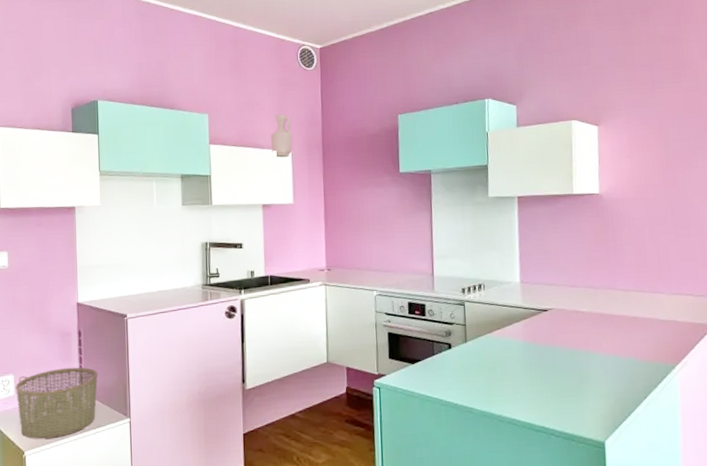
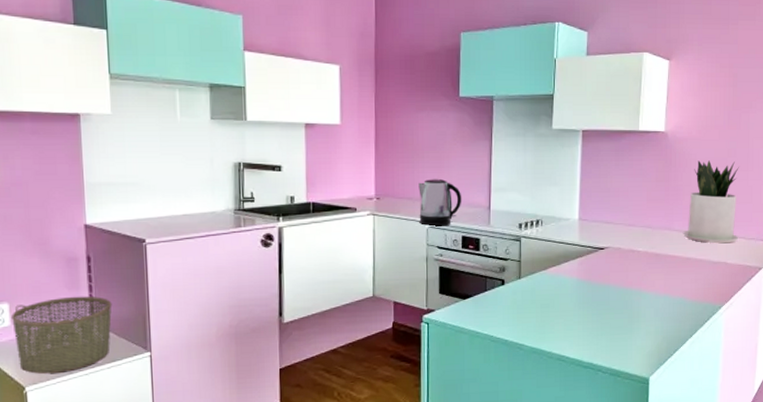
ceramic jug: present [271,114,293,158] -> none [316,22,342,72]
kettle: none [365,248,407,294] -> present [418,178,462,227]
planter: none [626,219,687,302] -> present [682,160,739,244]

